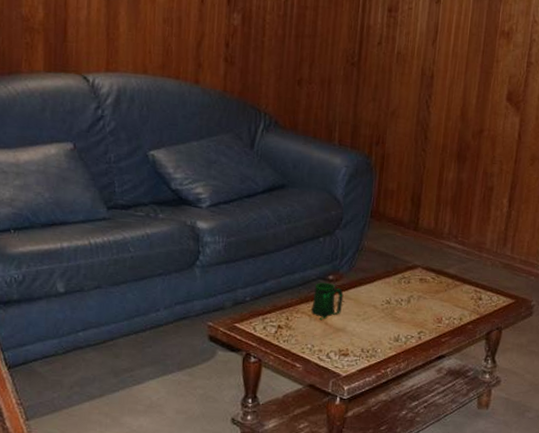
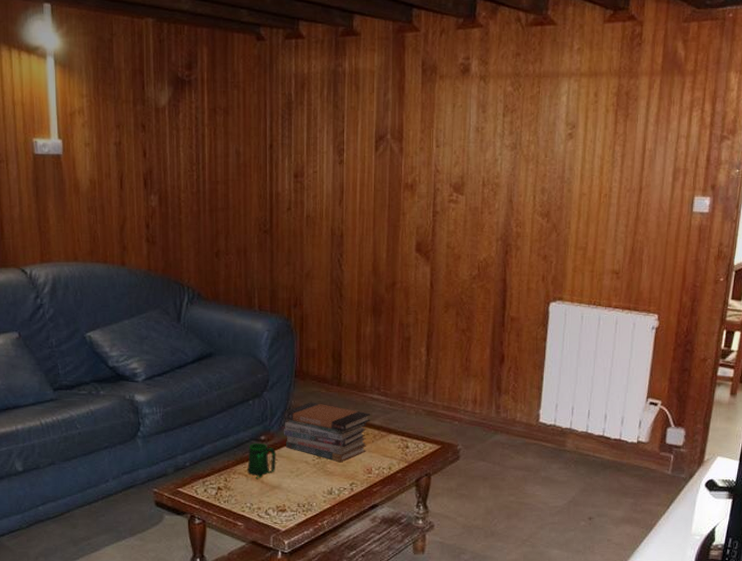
book stack: none [352,244,445,309] -> present [283,402,370,462]

